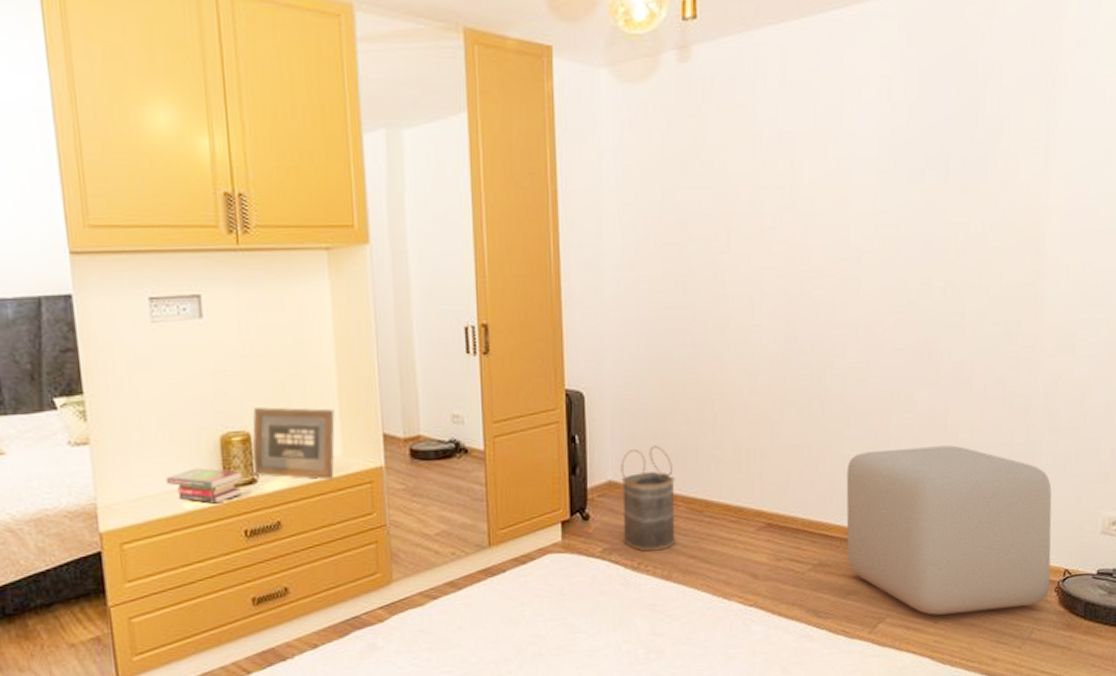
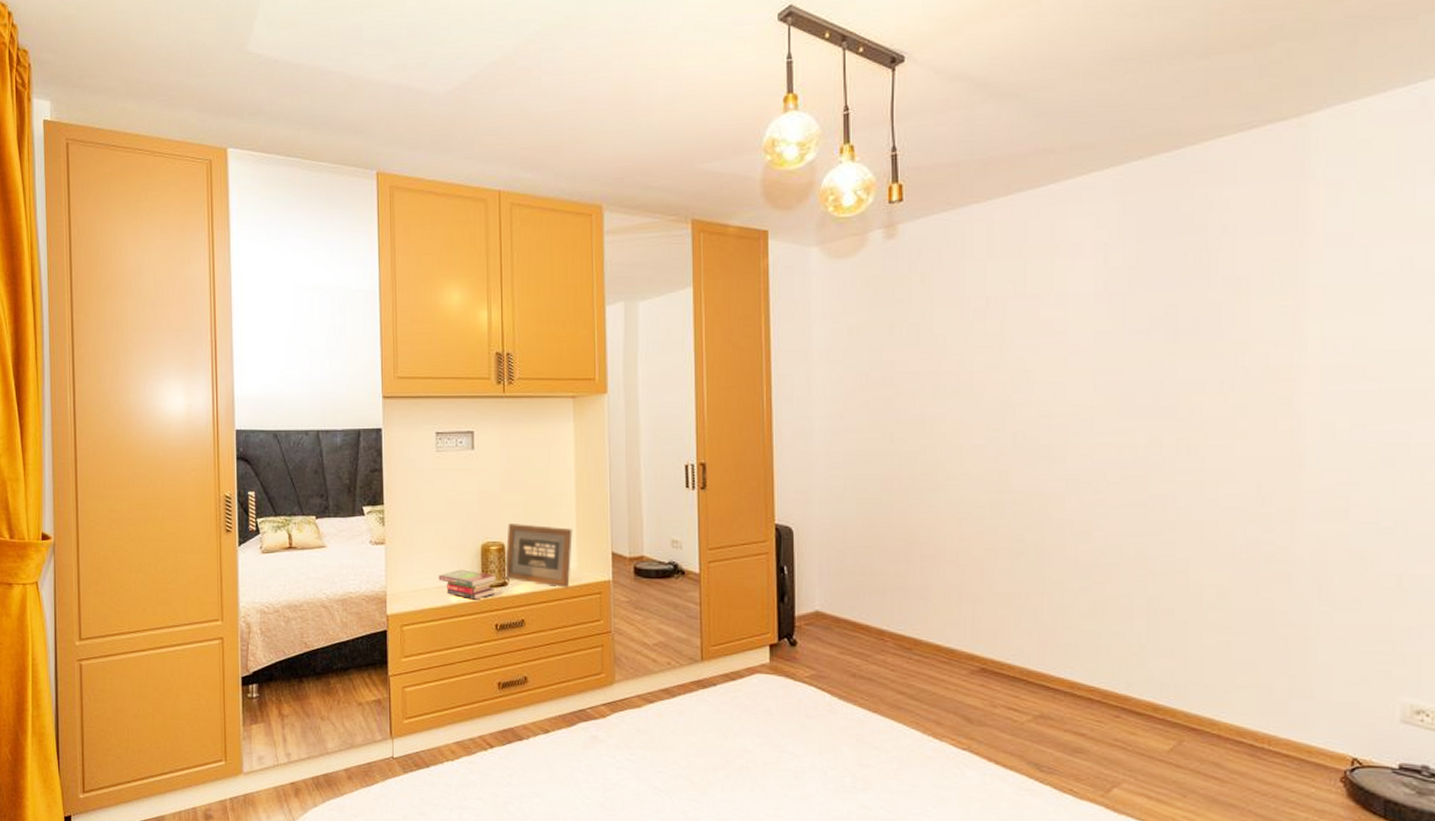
basket: present [621,445,677,552] -> none [828,581,884,683]
pouf: present [846,445,1052,615] -> none [1069,605,1334,794]

